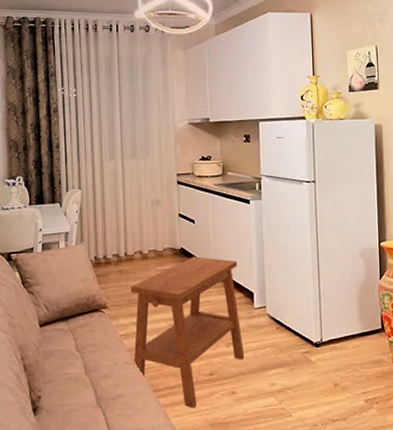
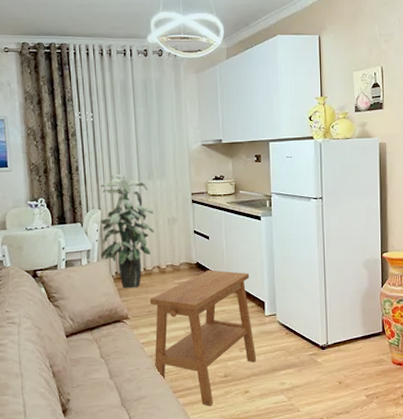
indoor plant: none [79,152,137,275] -> present [99,173,154,289]

